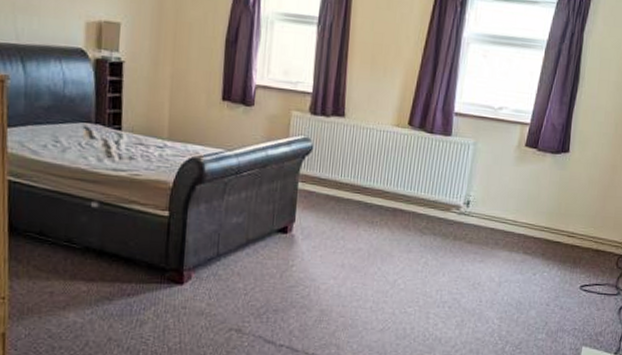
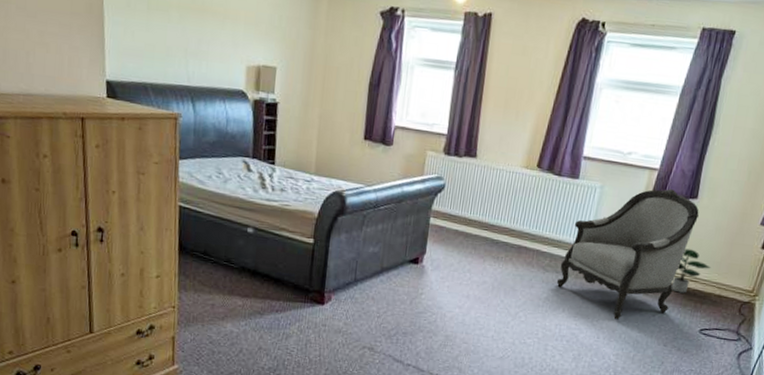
armchair: none [435,143,572,281] -> present [556,189,699,320]
potted plant: none [549,204,587,250] -> present [671,249,711,293]

